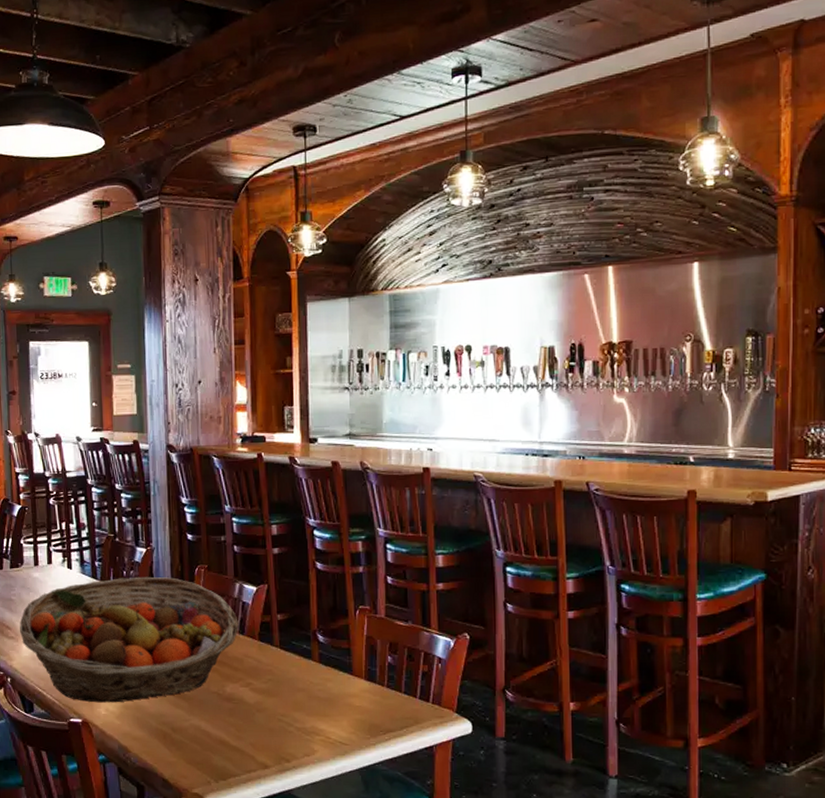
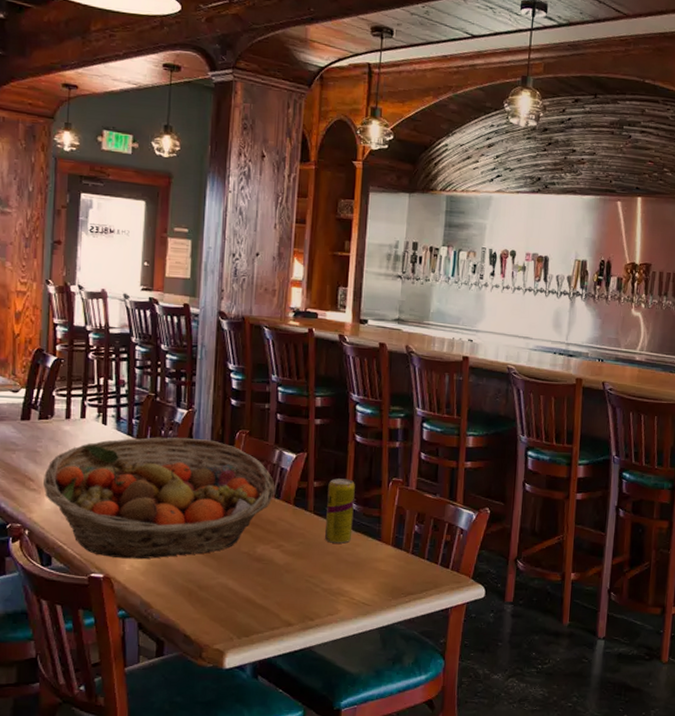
beverage can: none [292,610,322,679] -> present [324,478,355,544]

